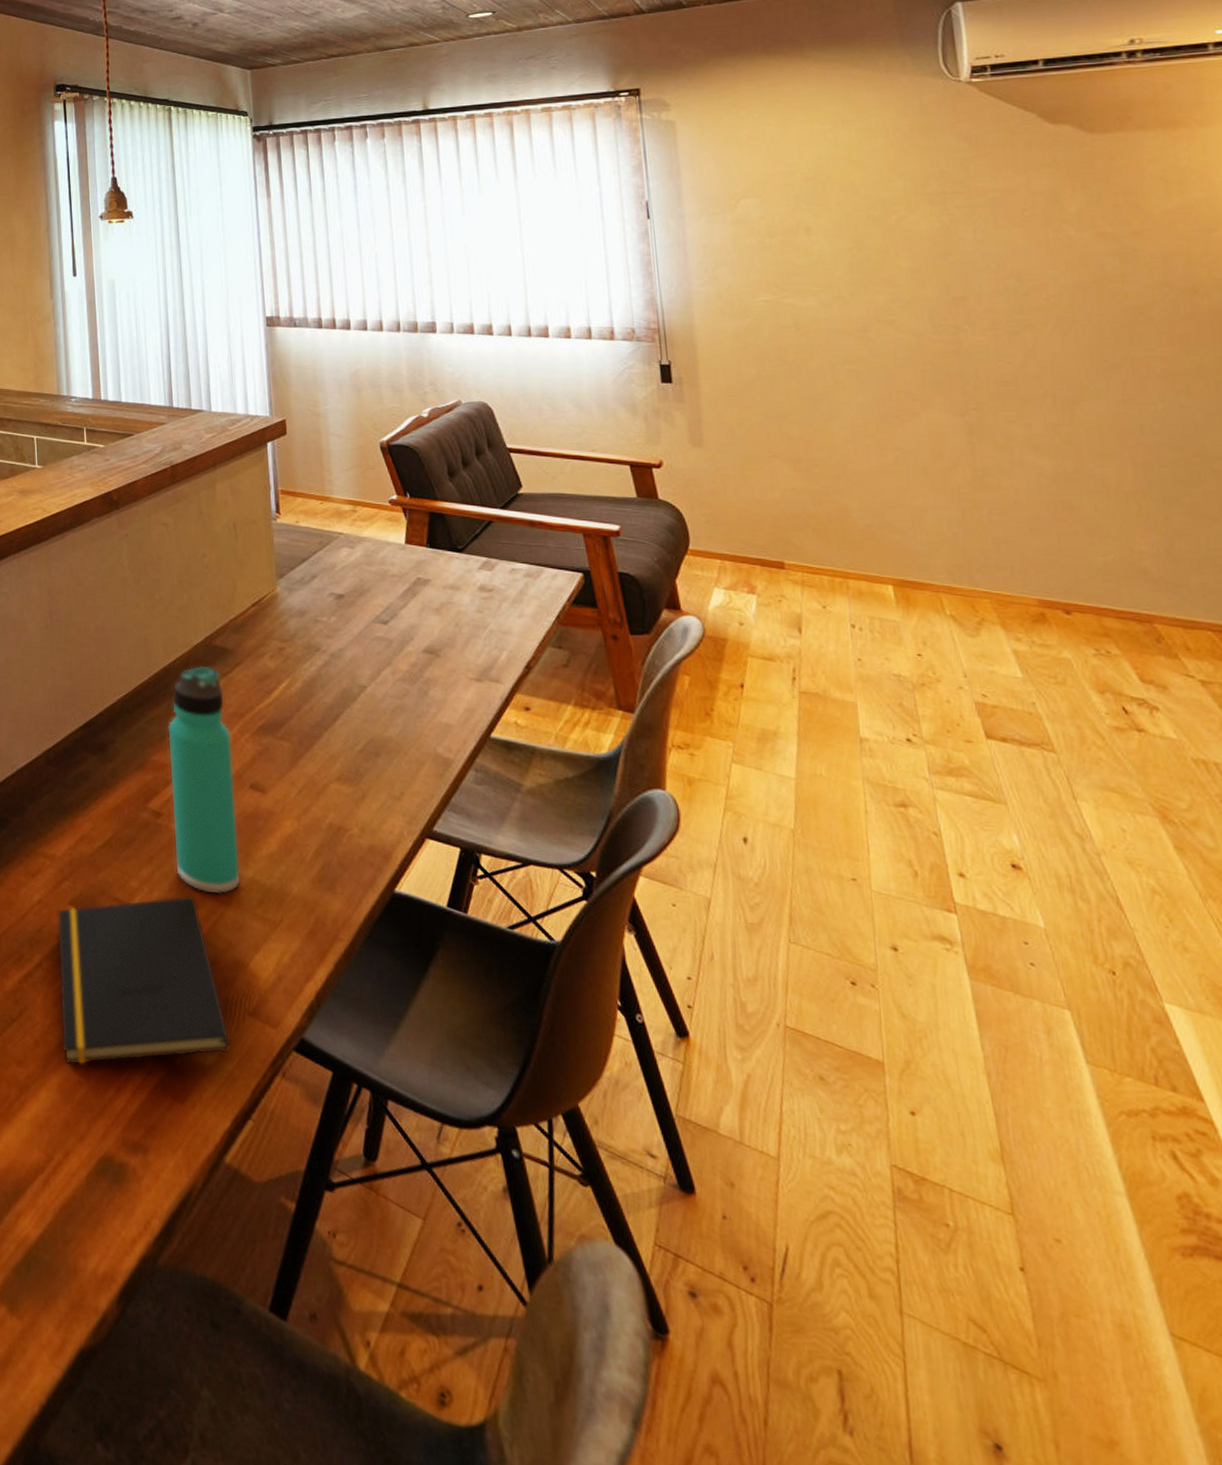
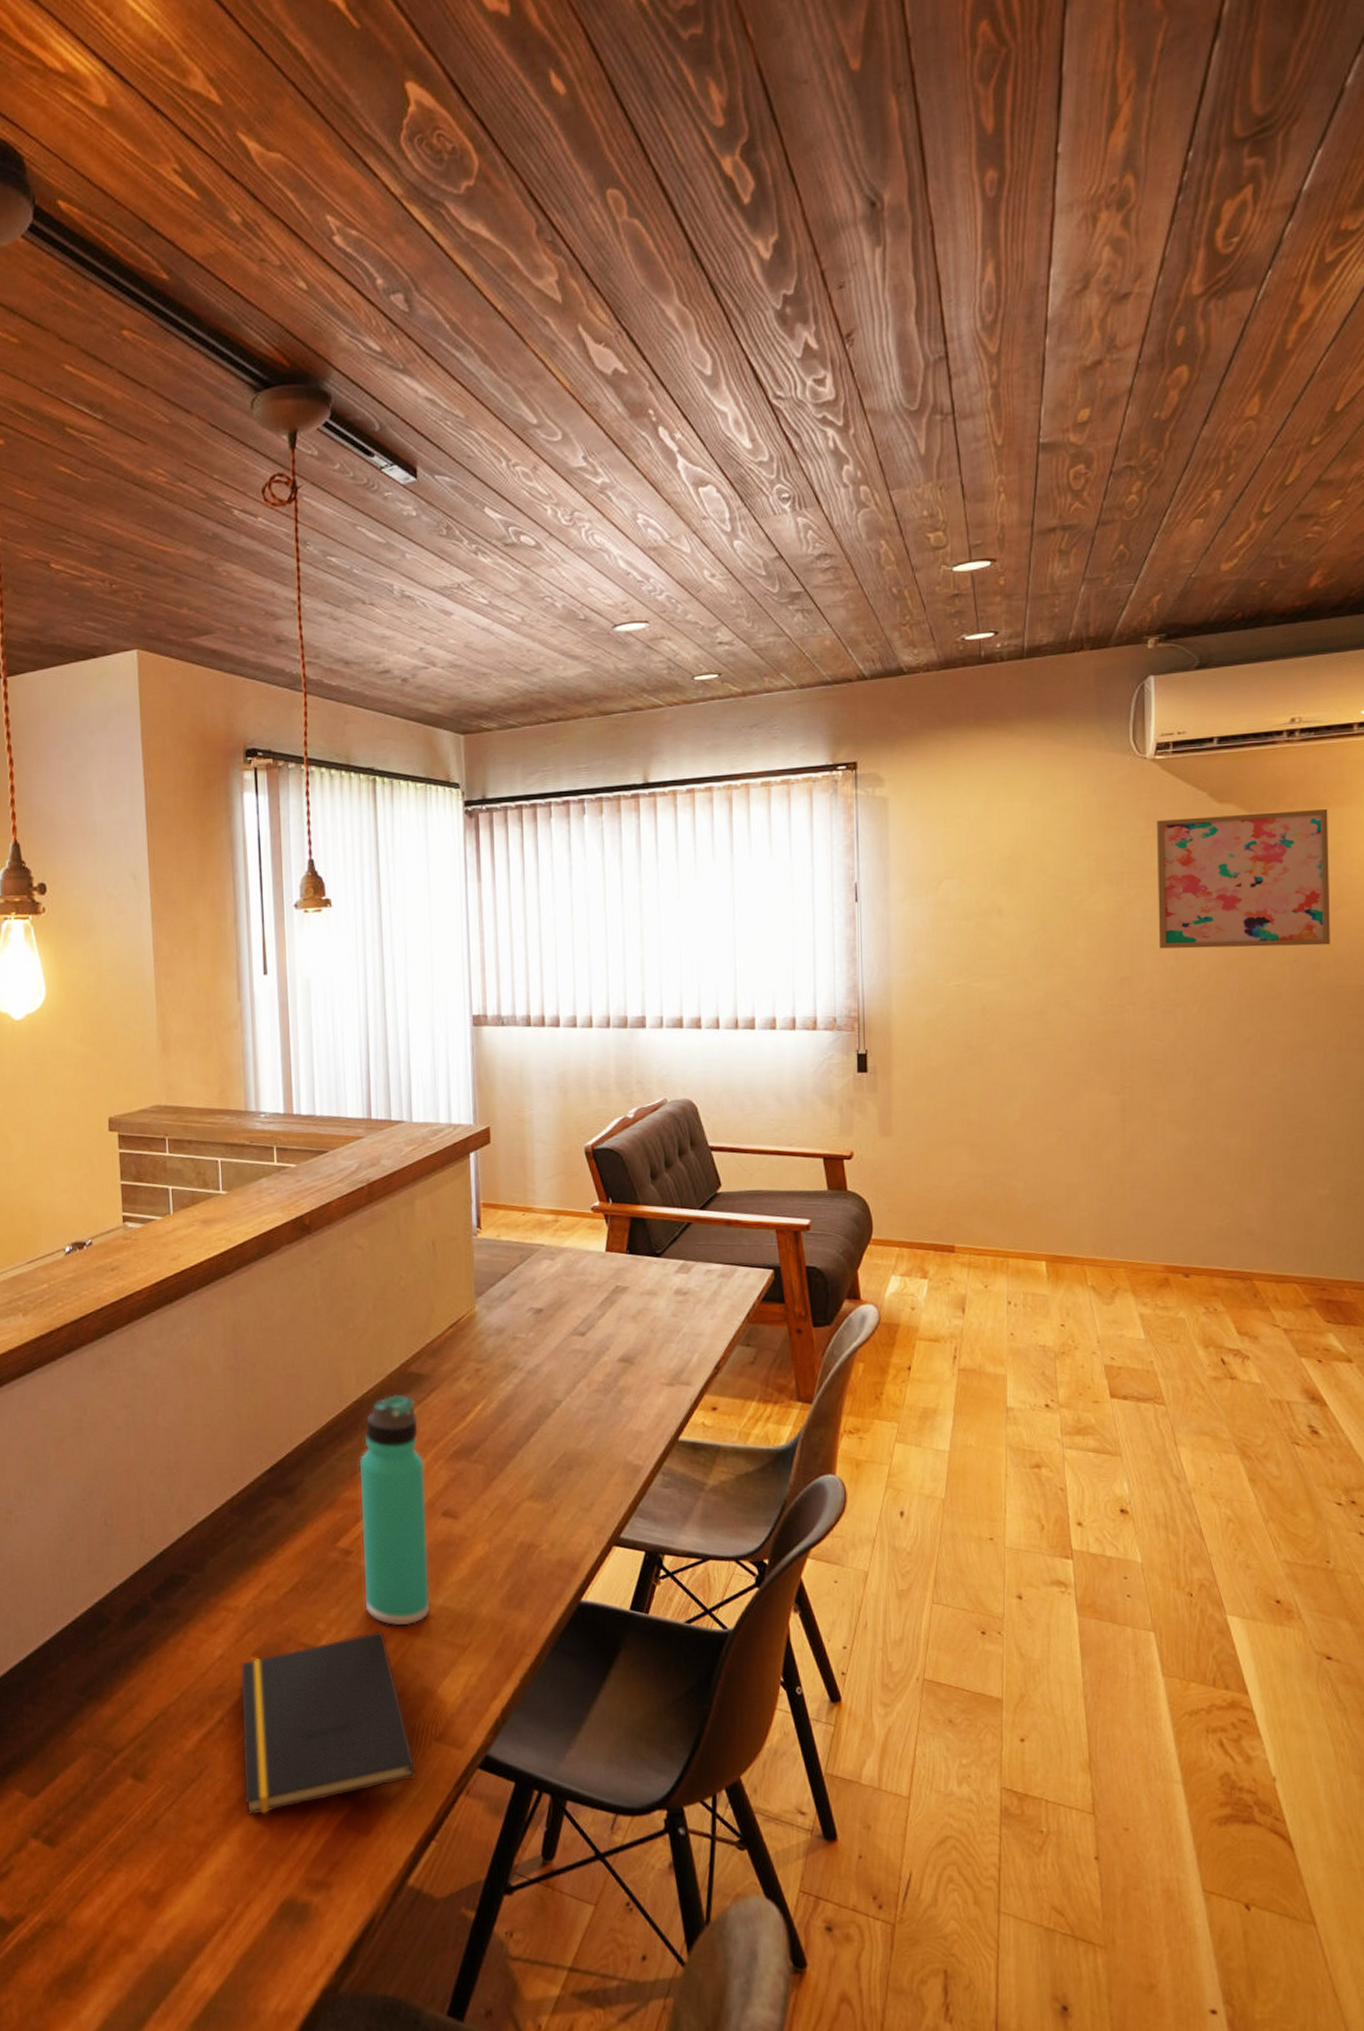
wall art: none [979,130,1208,270] -> present [1156,809,1331,949]

